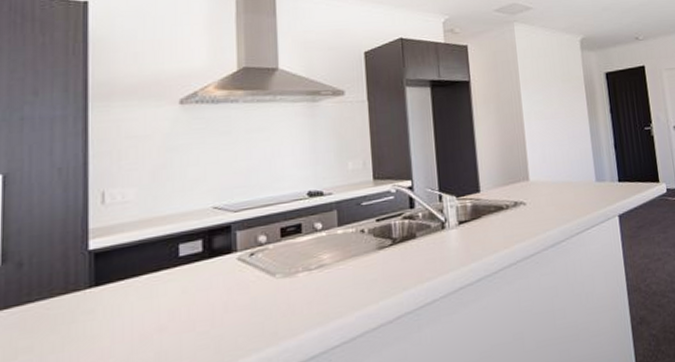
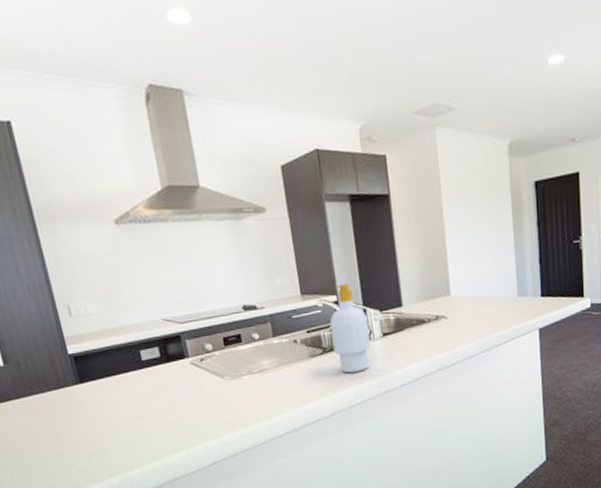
soap bottle: none [402,167,446,267] -> present [329,283,372,373]

